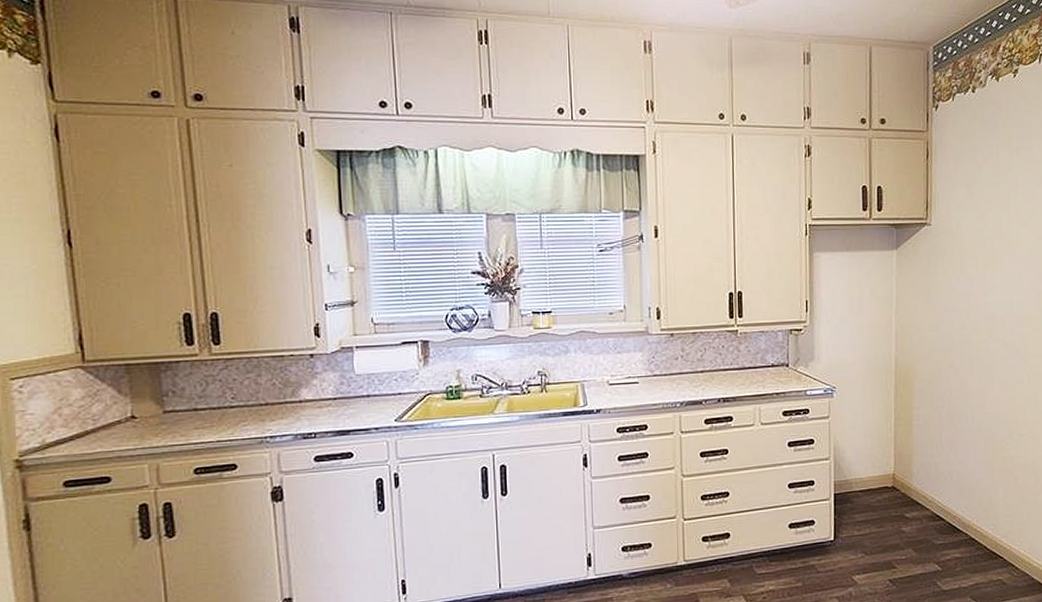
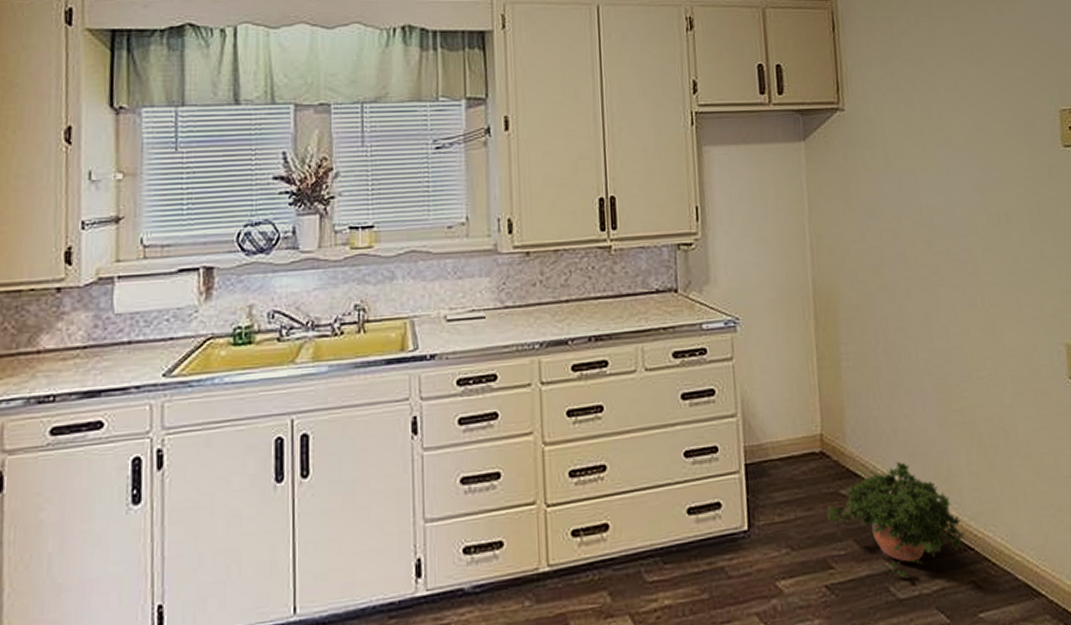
potted plant: none [893,495,997,576] -> present [825,462,965,578]

